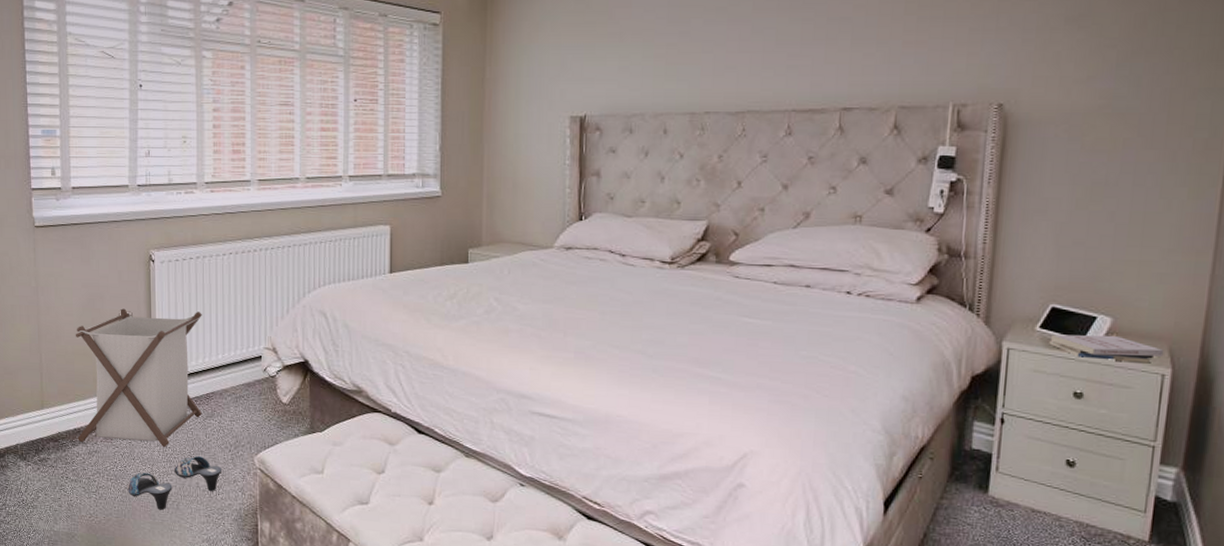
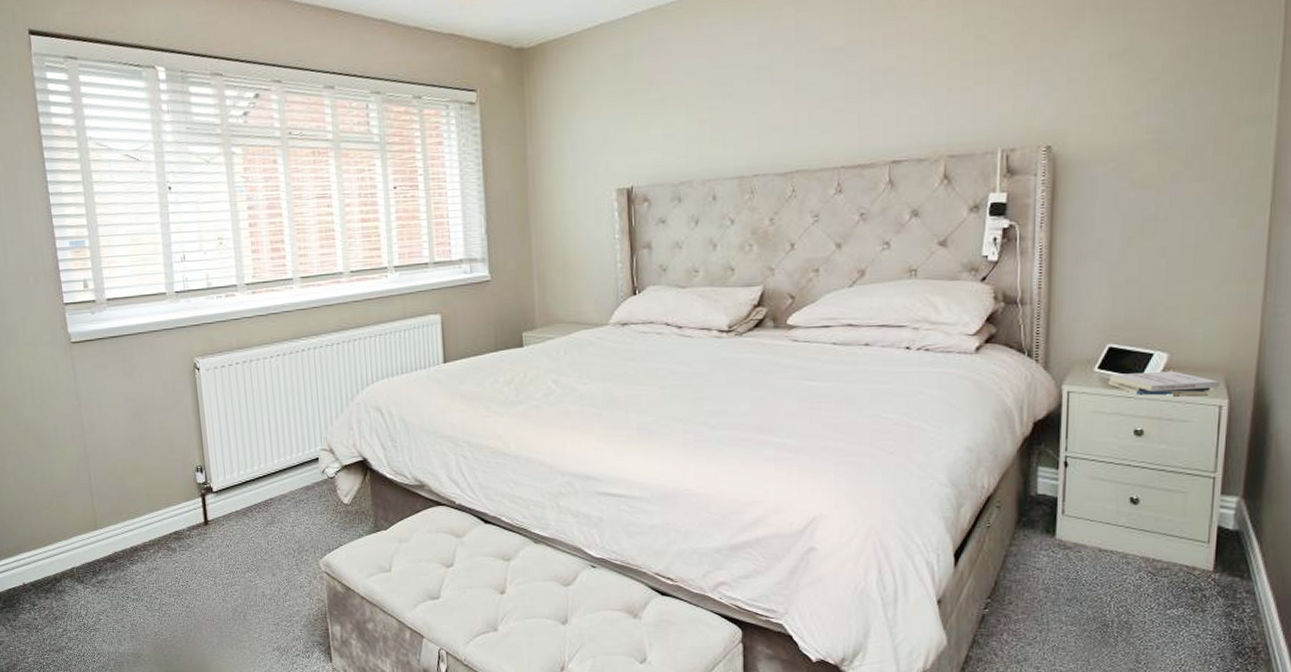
laundry basket: present [75,308,202,447] -> none [123,417,262,561]
slippers: present [127,456,221,510] -> none [190,565,287,622]

